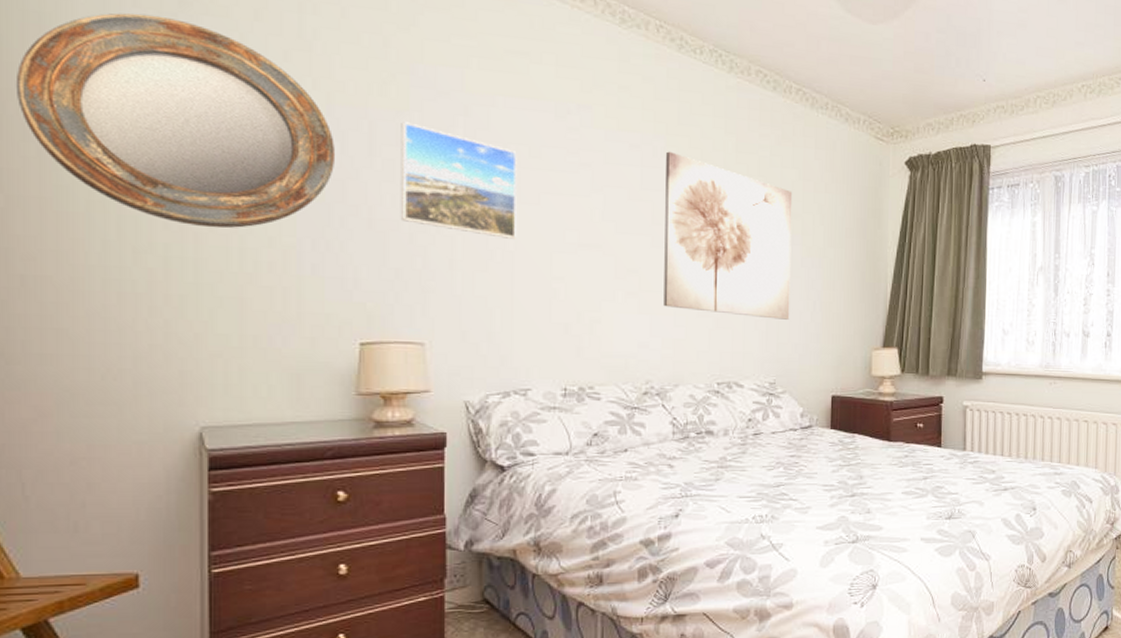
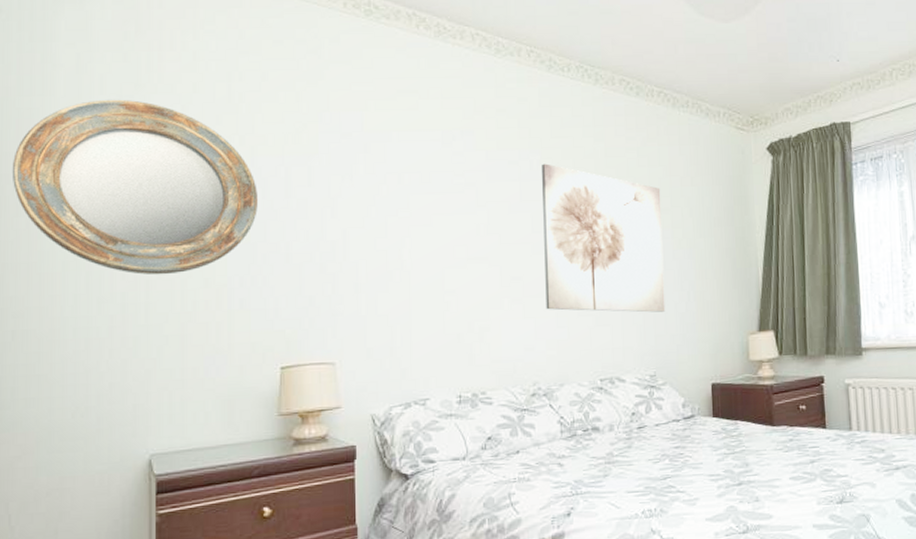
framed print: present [400,122,517,239] -> none [312,164,412,260]

